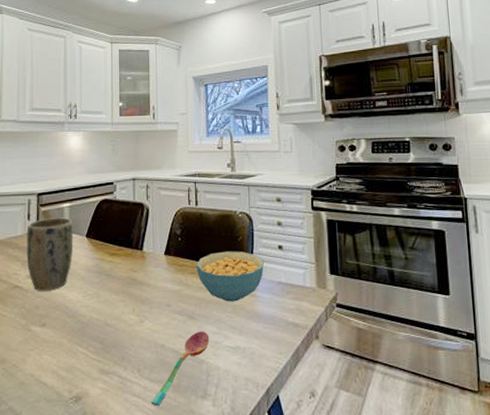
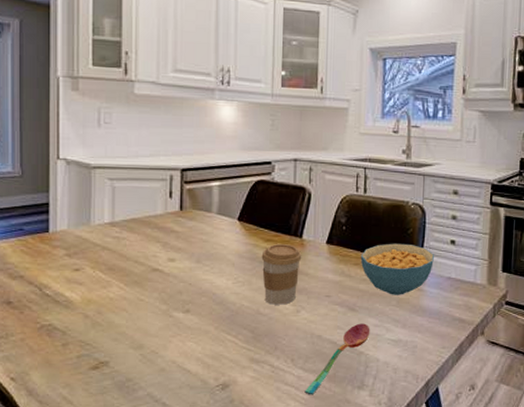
plant pot: present [26,217,74,291] -> none [168,197,224,276]
coffee cup: none [107,257,143,316] -> present [261,244,302,305]

